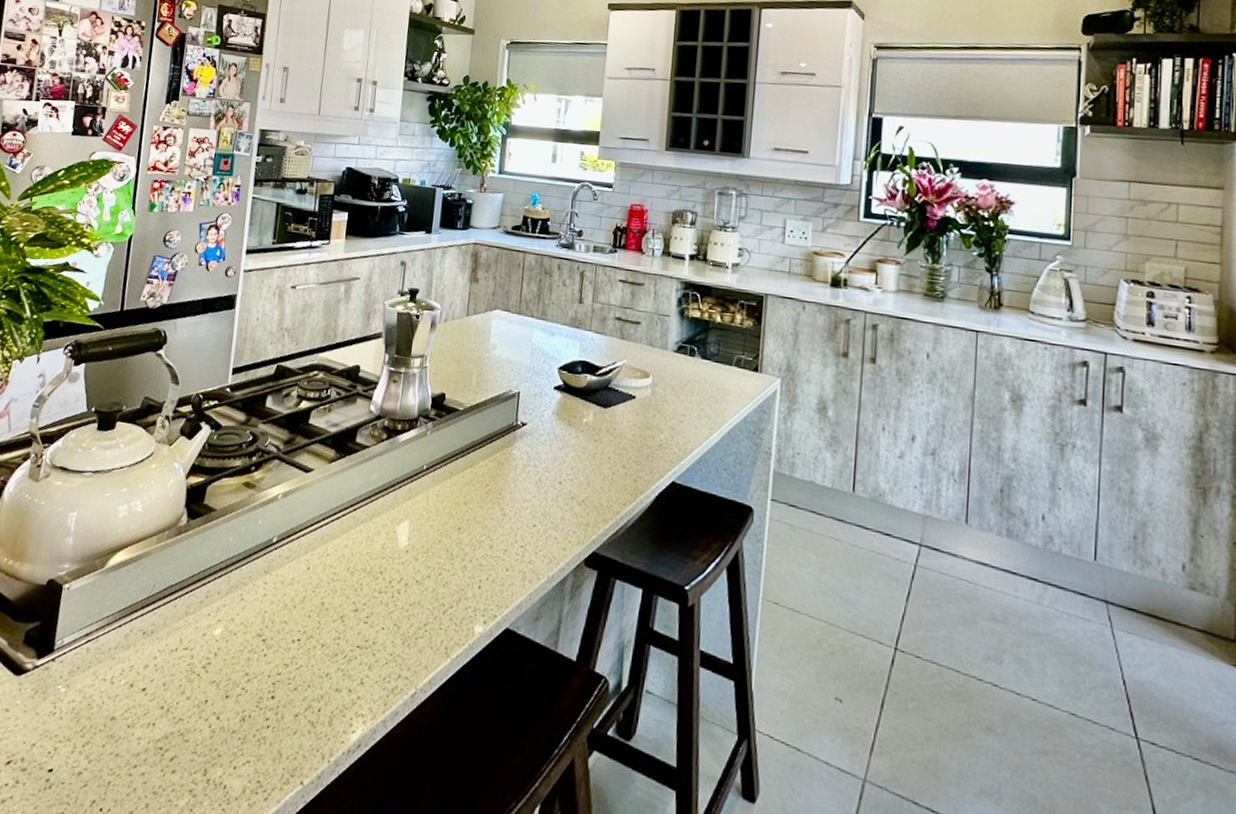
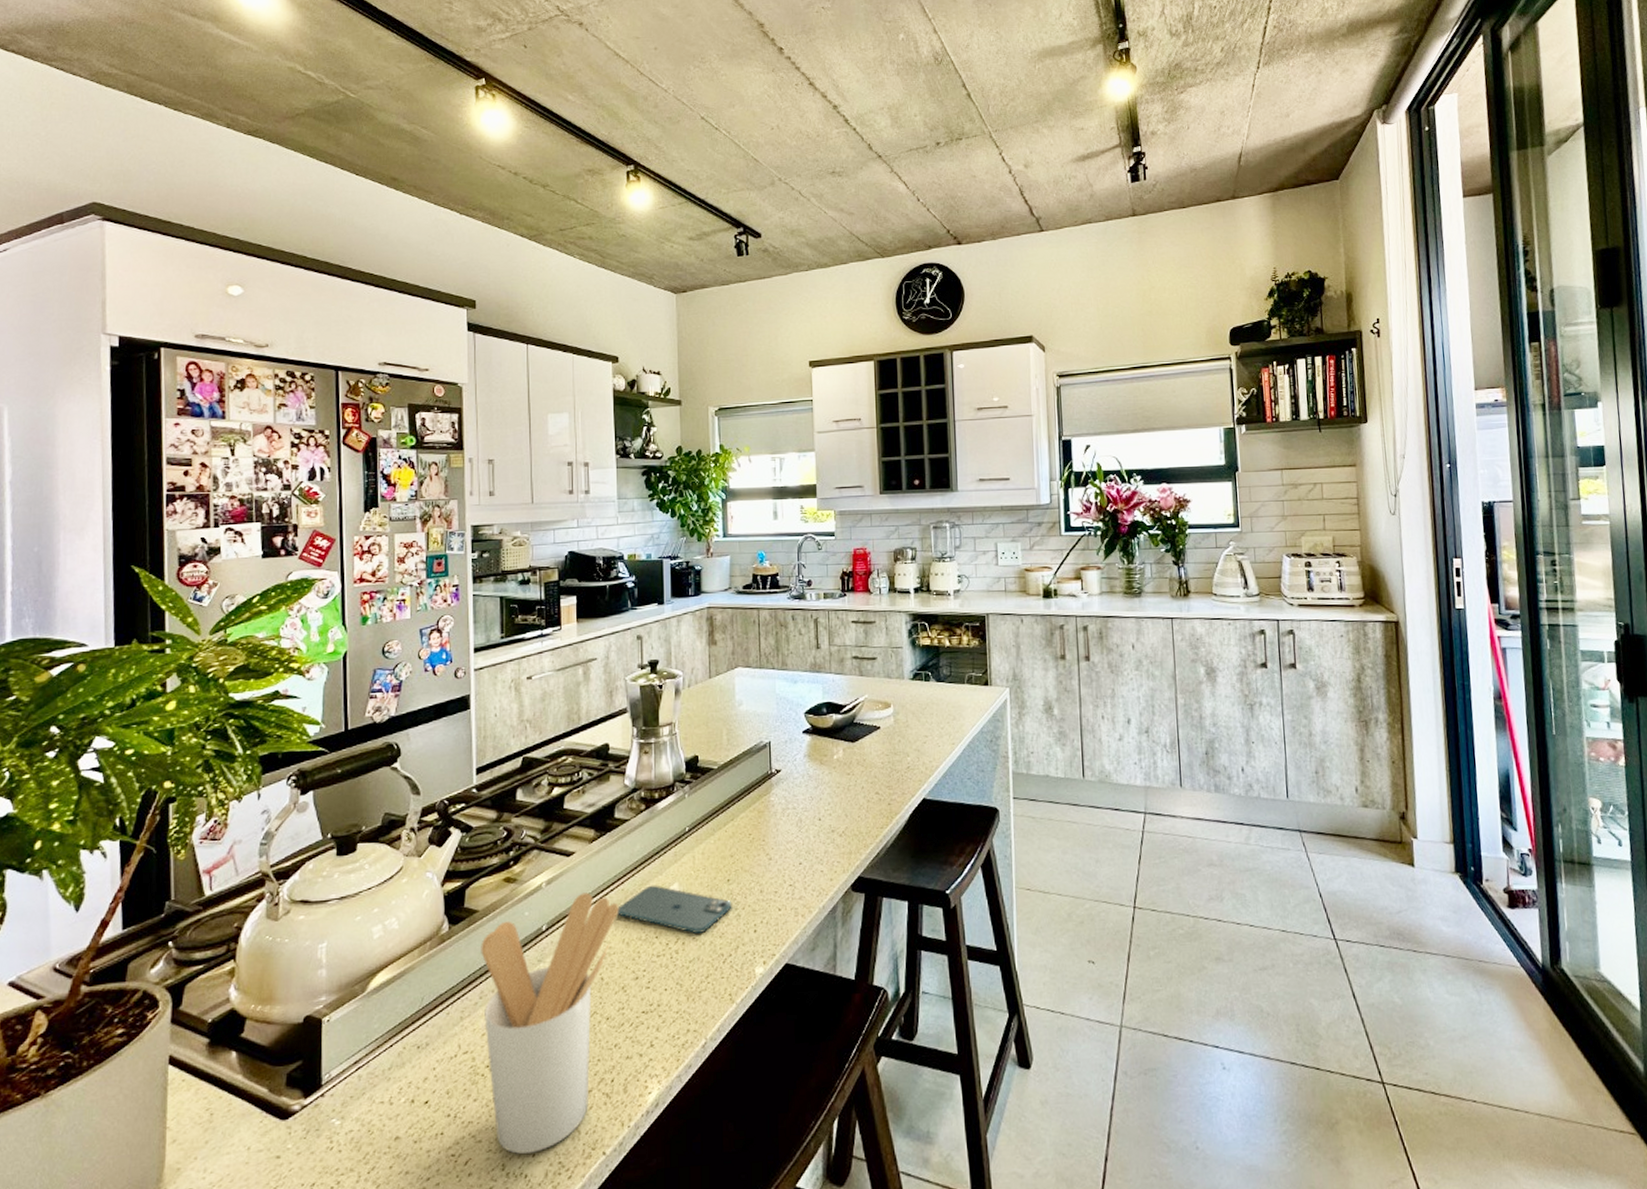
utensil holder: none [203,512,349,766] -> present [481,892,619,1154]
smartphone: none [345,517,460,578] -> present [616,885,732,933]

